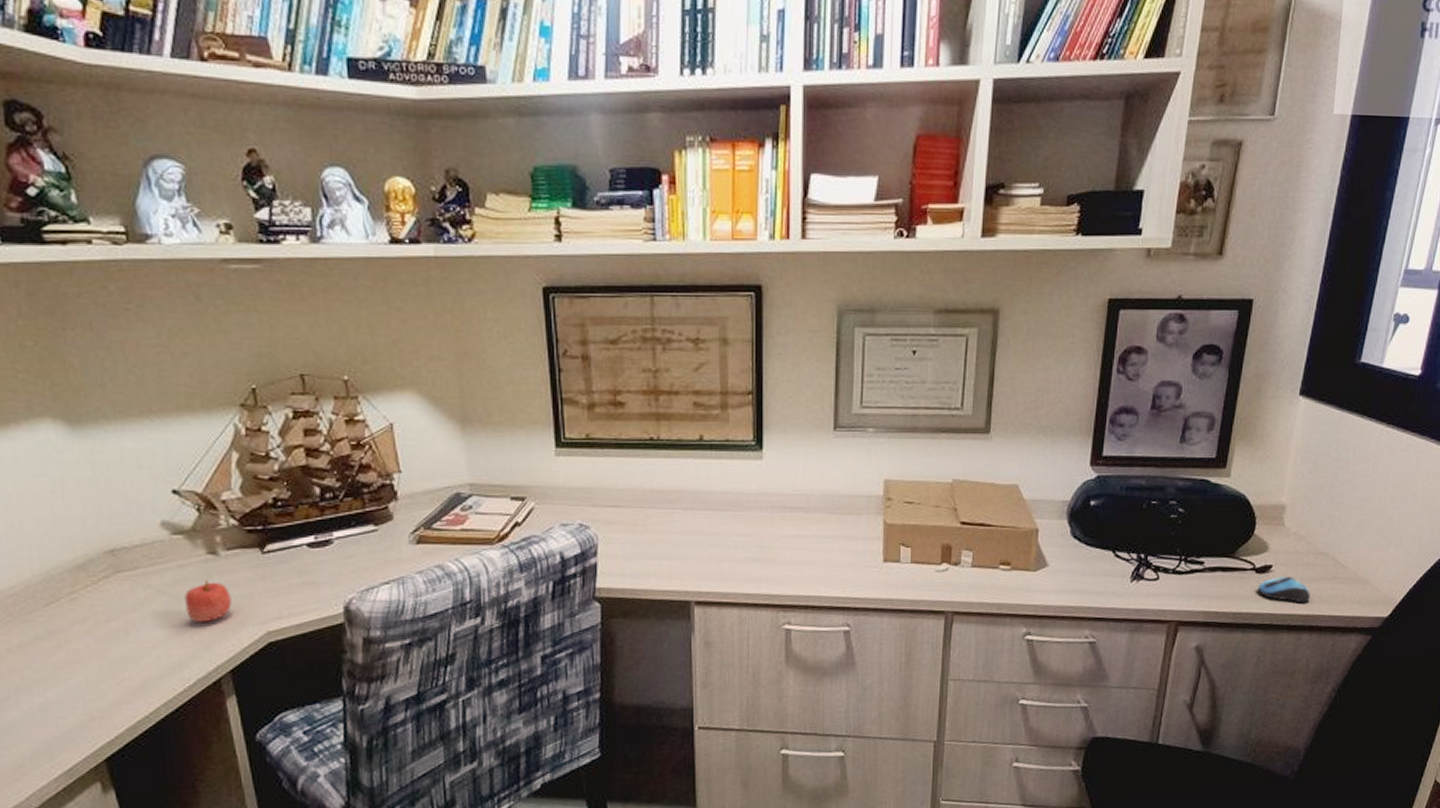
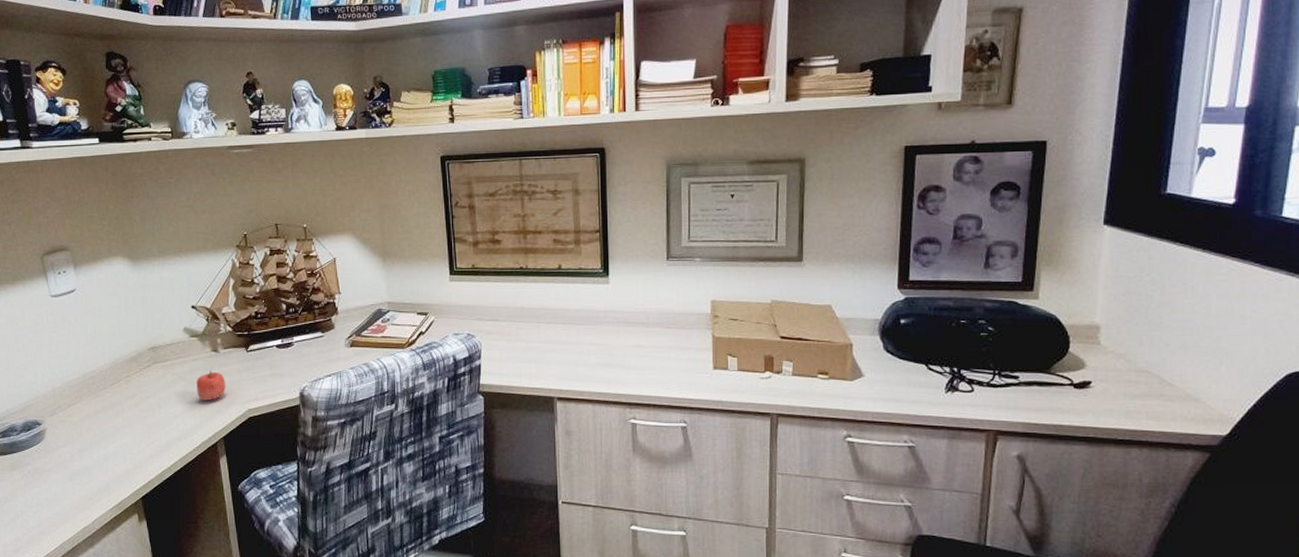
computer mouse: present [1258,576,1311,603] -> none [1078,393,1137,419]

